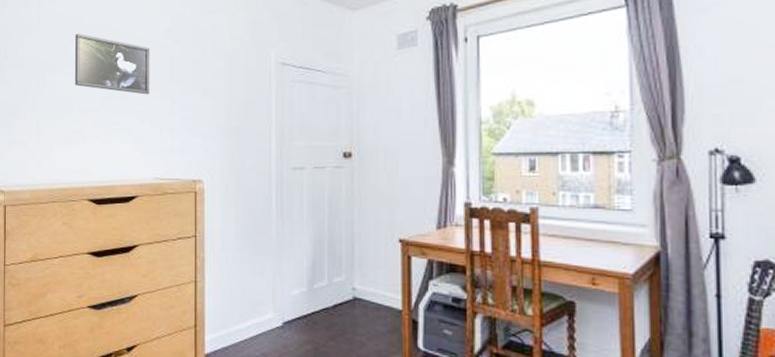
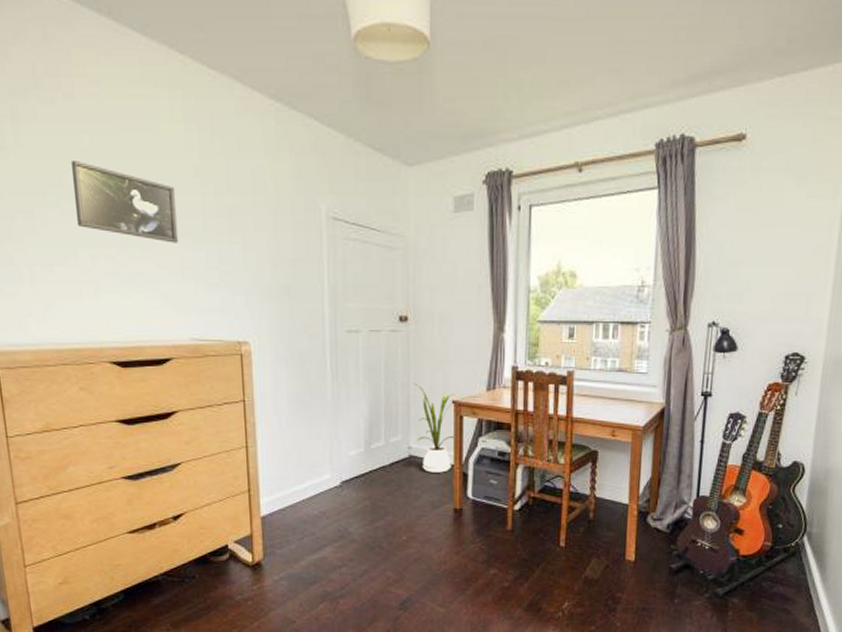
house plant: none [357,220,403,319] -> present [413,383,455,473]

